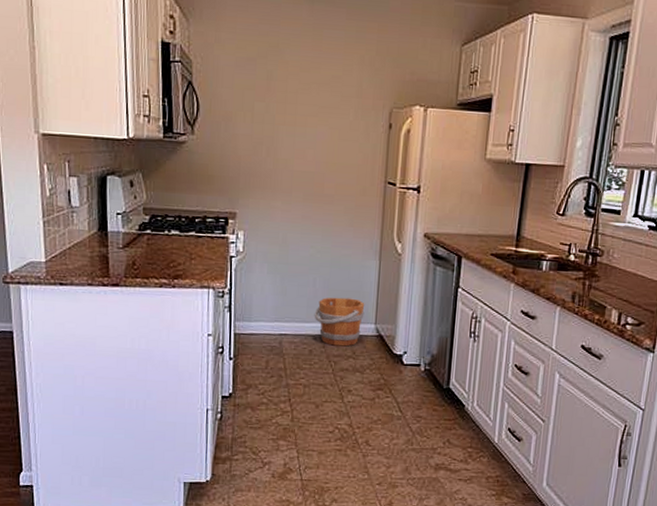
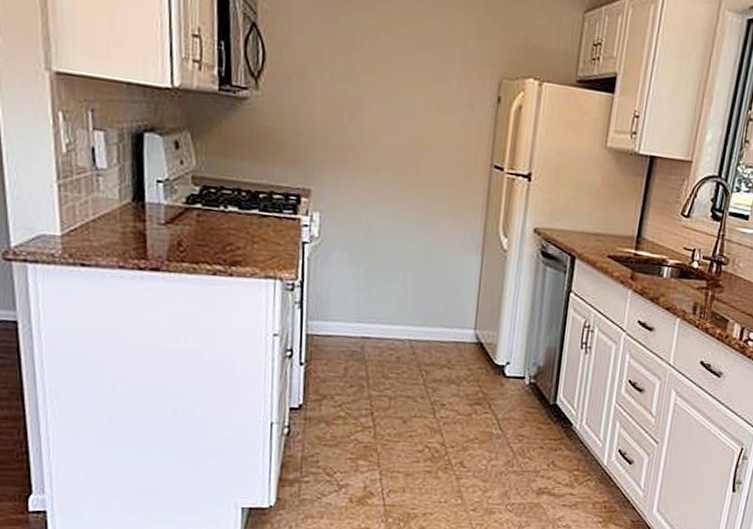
bucket: present [314,297,365,347] -> none [403,296,464,354]

